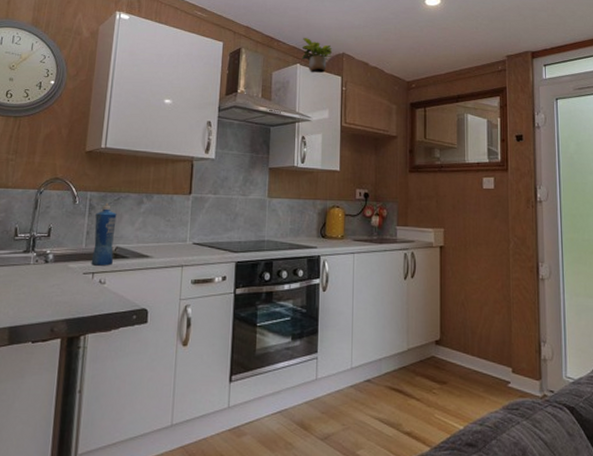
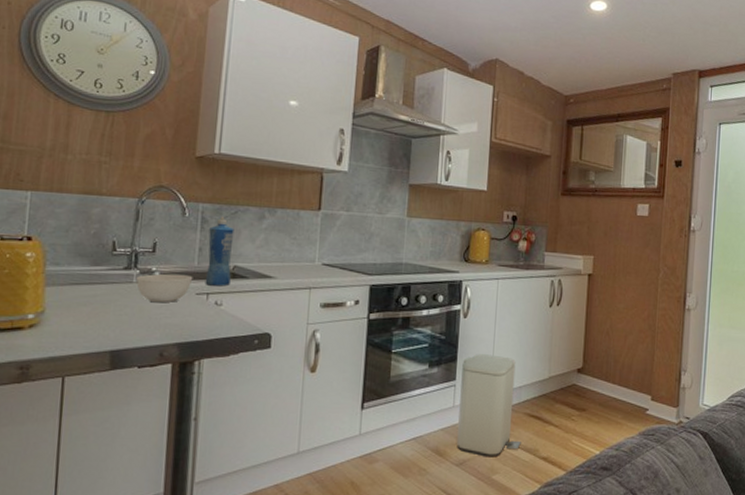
soup bowl: none [33,255,81,283] -> present [135,273,193,303]
potted plant: present [301,38,332,74] -> none [449,38,484,81]
pedal bin: none [321,326,384,432] -> present [457,354,521,458]

